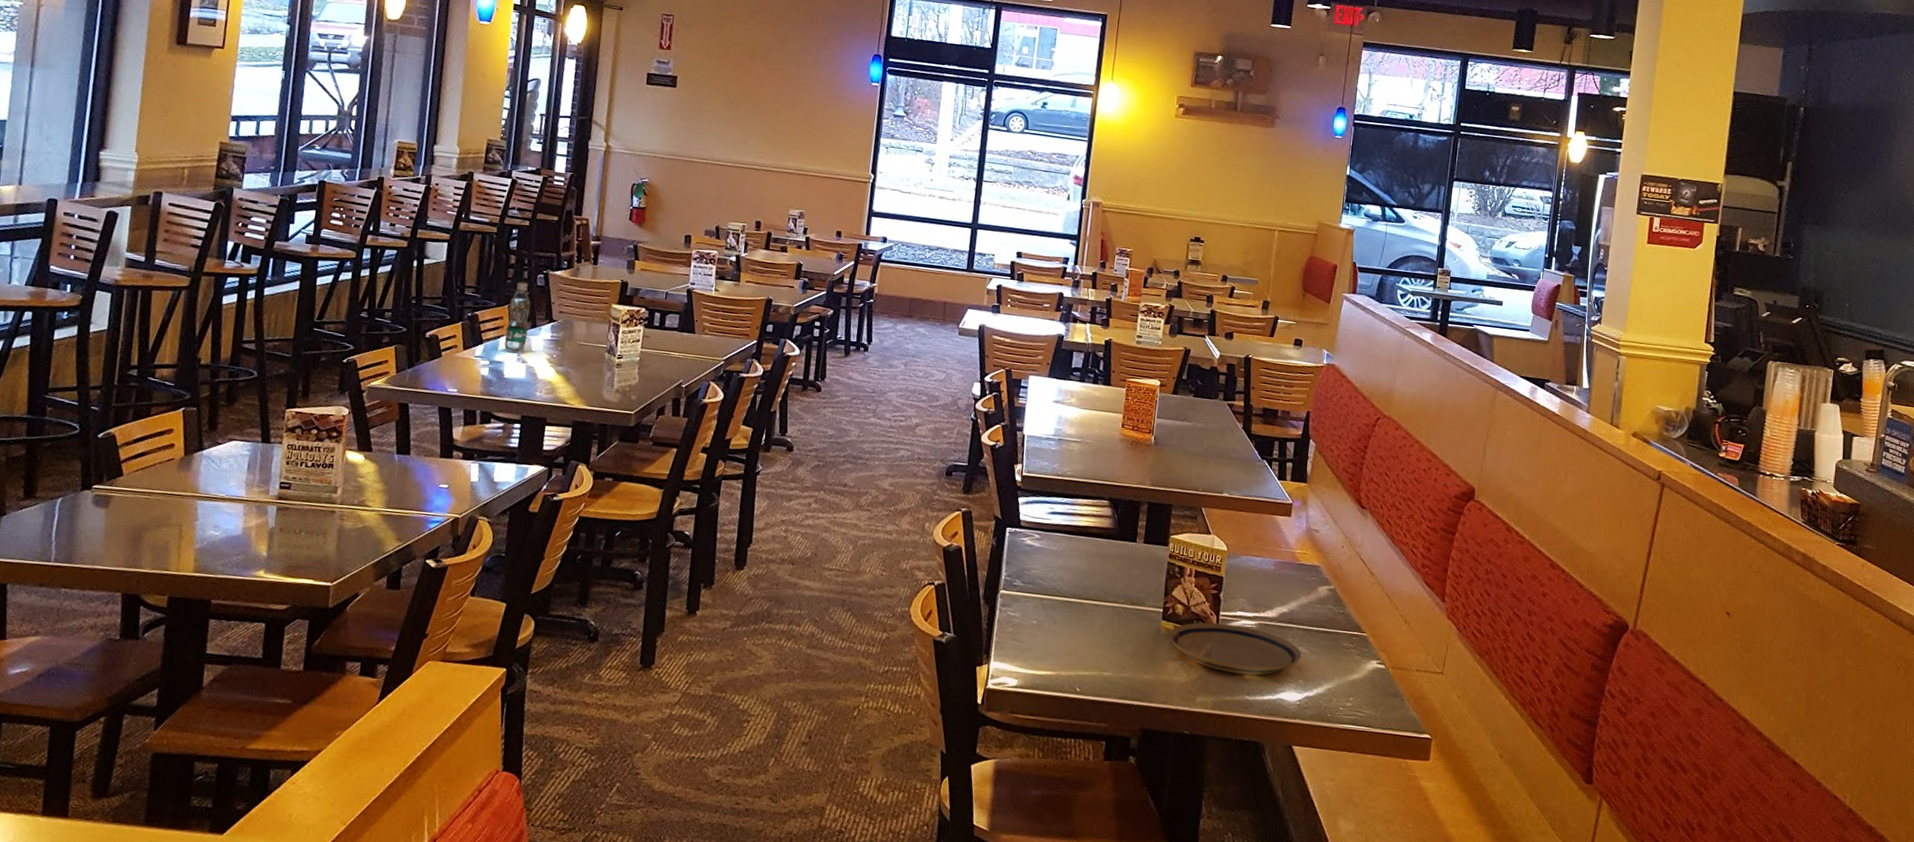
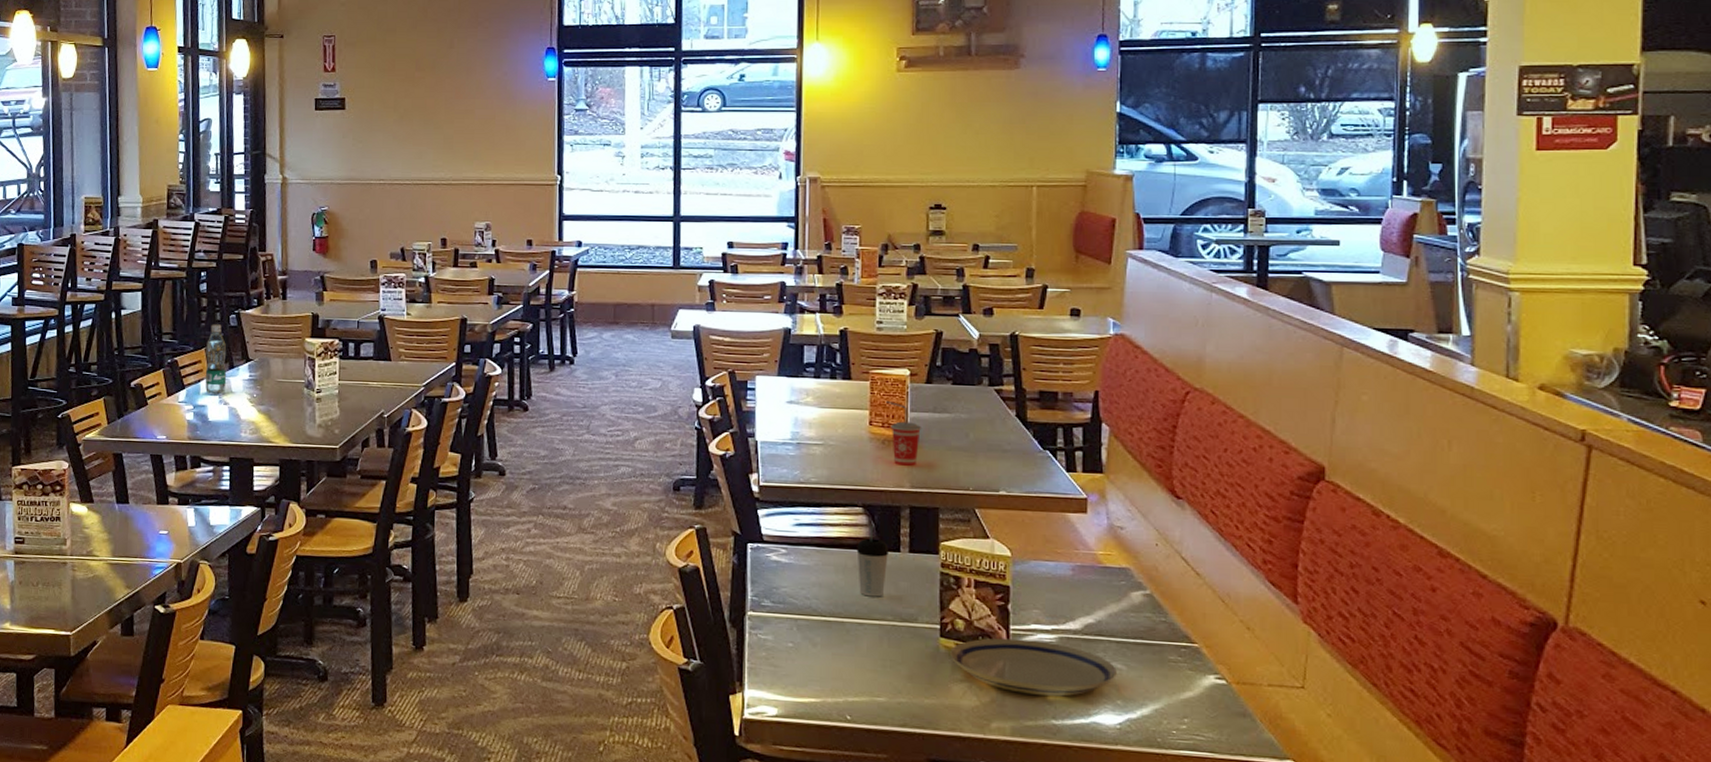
beverage cup: none [1098,516,1127,582] -> present [856,524,889,597]
beverage cup: none [1137,406,1166,467] -> present [885,400,922,467]

